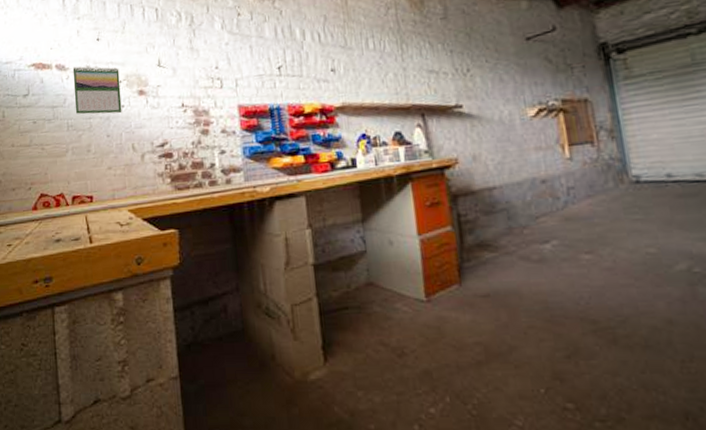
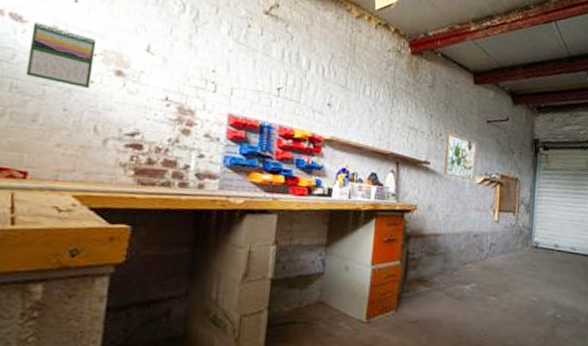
wall art: none [476,64,526,116] -> present [443,132,477,180]

